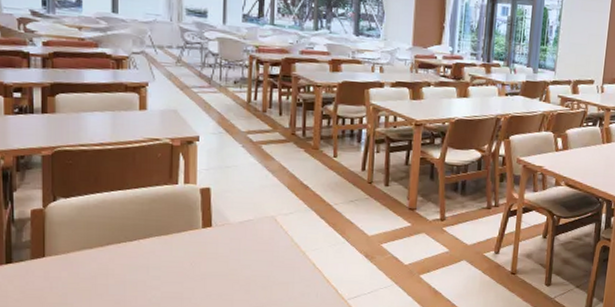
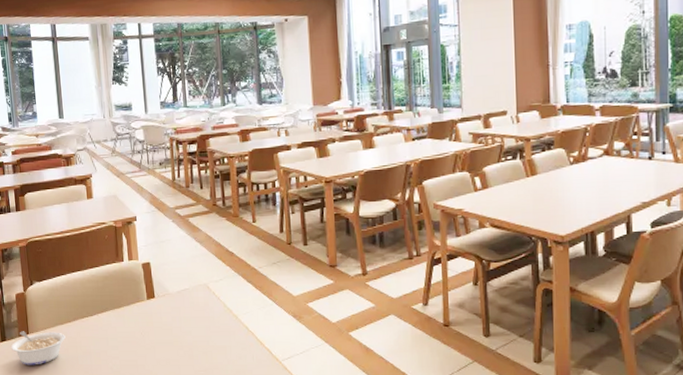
legume: none [18,253,94,293] -> present [10,331,66,365]

